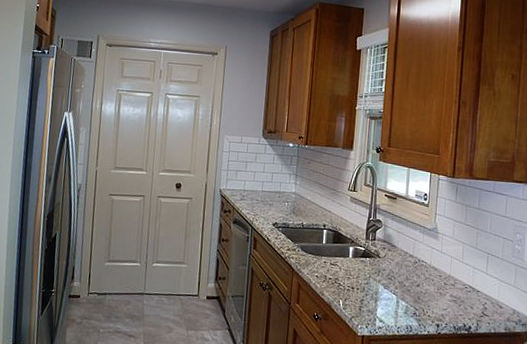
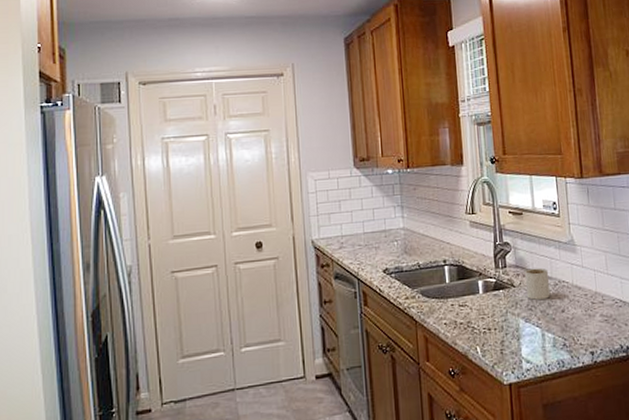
mug: none [388,245,410,273] -> present [524,267,550,300]

